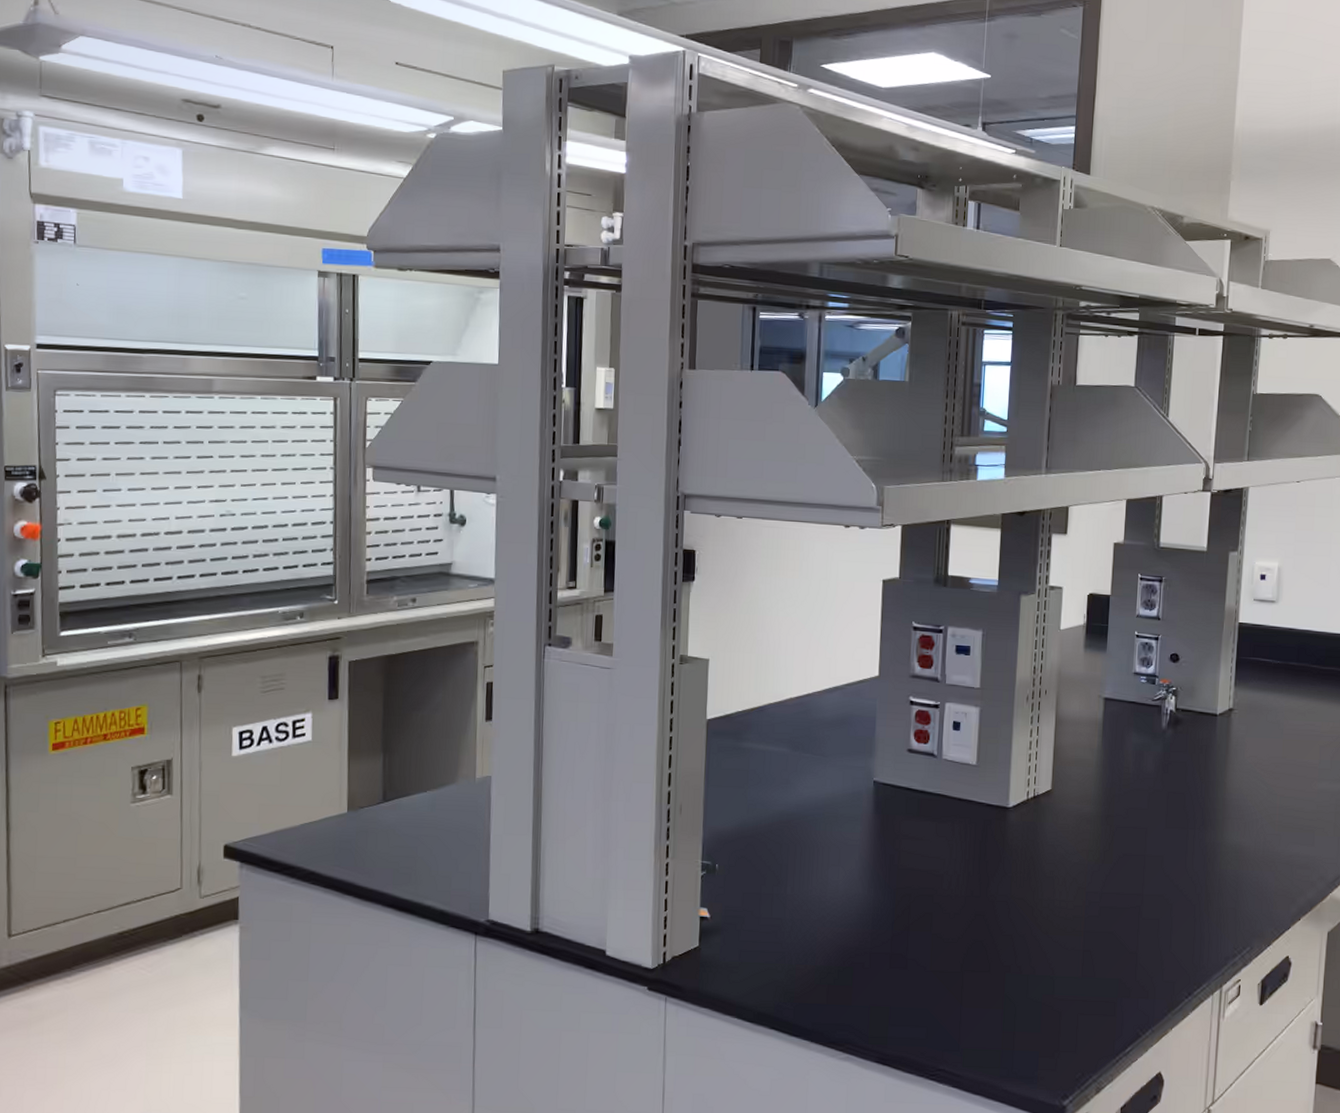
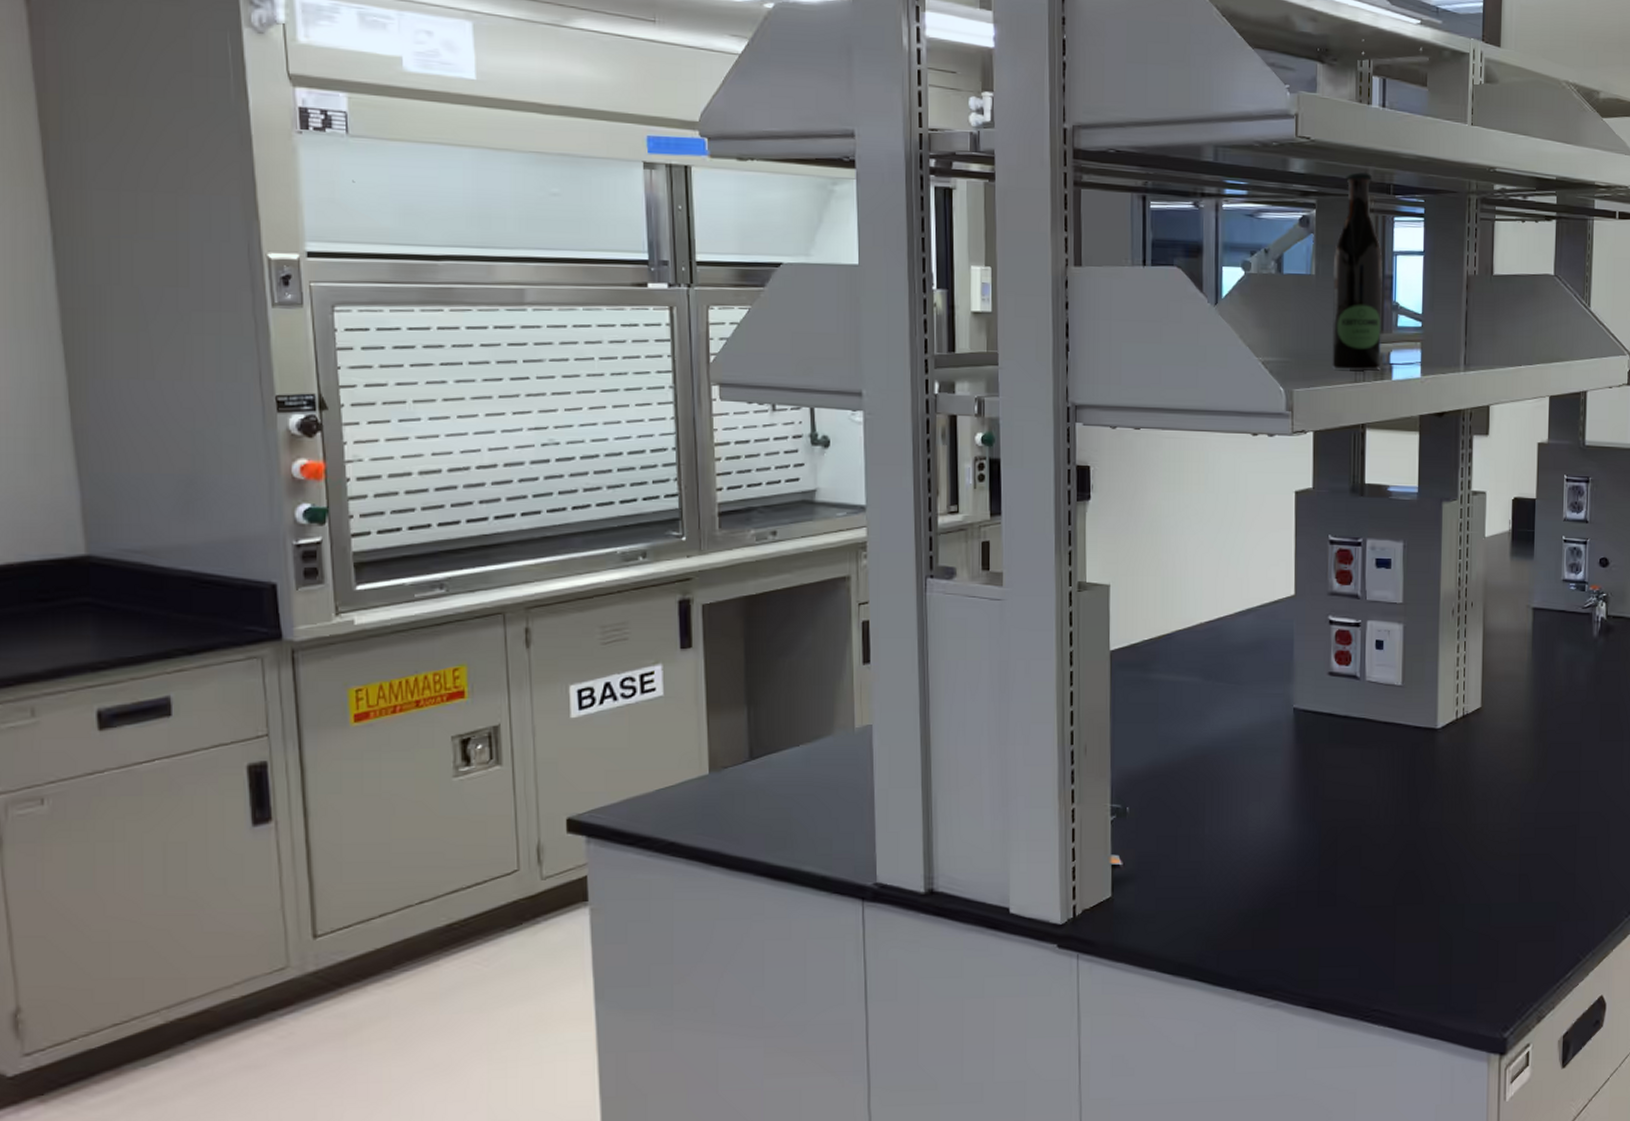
bottle: none [921,288,972,470] -> present [1331,171,1383,370]

